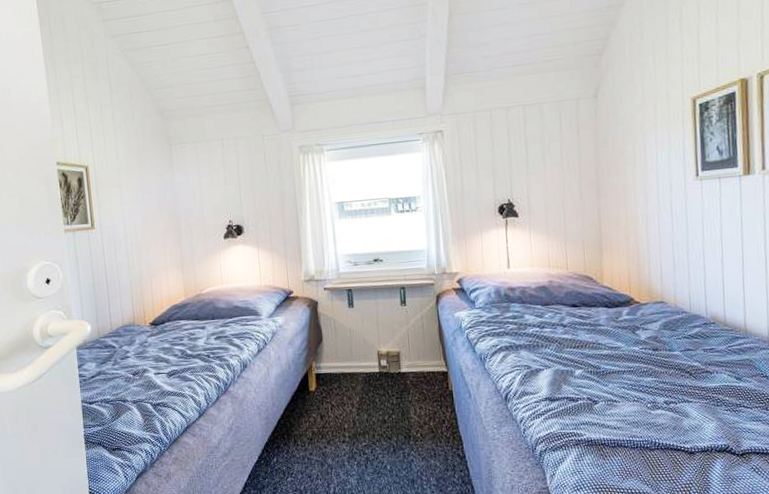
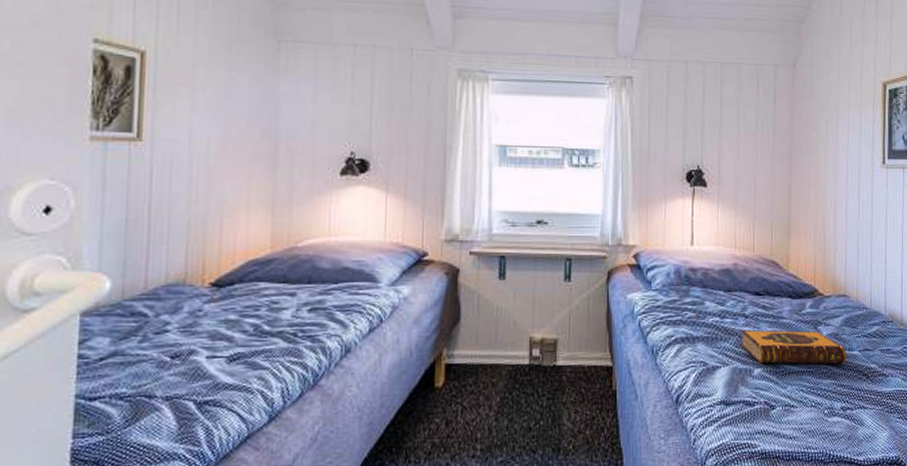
hardback book: none [561,335,667,366] -> present [741,330,846,365]

